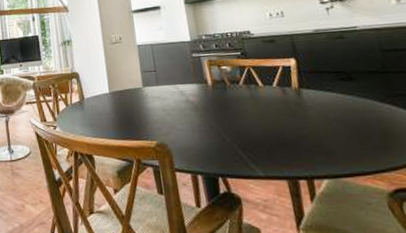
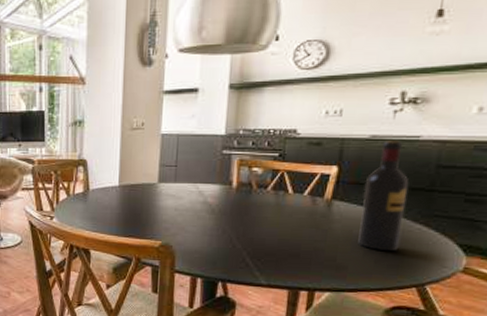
wine bottle: none [323,32,376,133] -> present [358,141,409,251]

